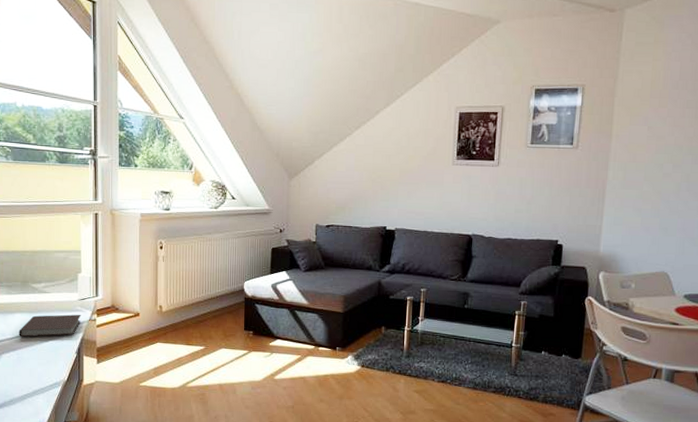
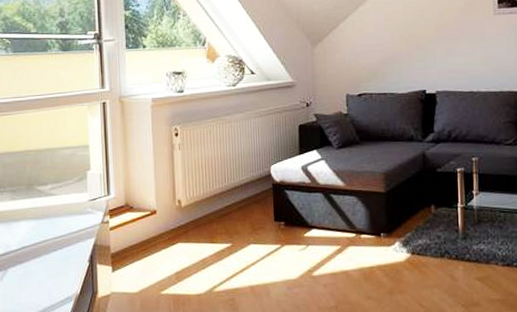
notebook: present [19,314,81,337] -> none [25,216,93,248]

